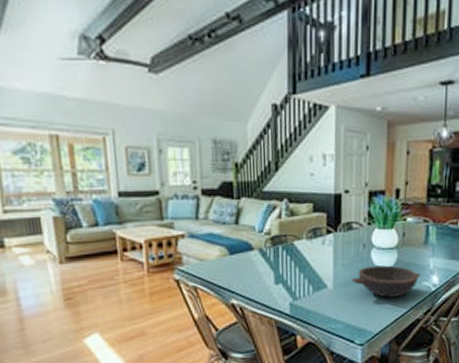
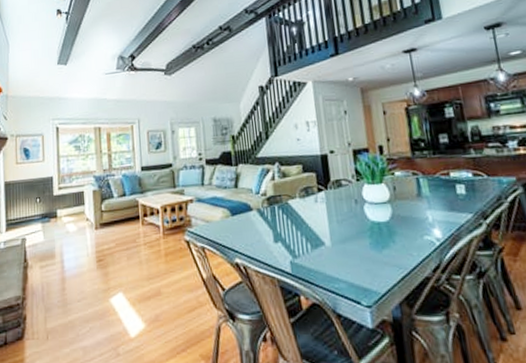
bowl: present [351,265,421,298] -> none [347,220,421,254]

